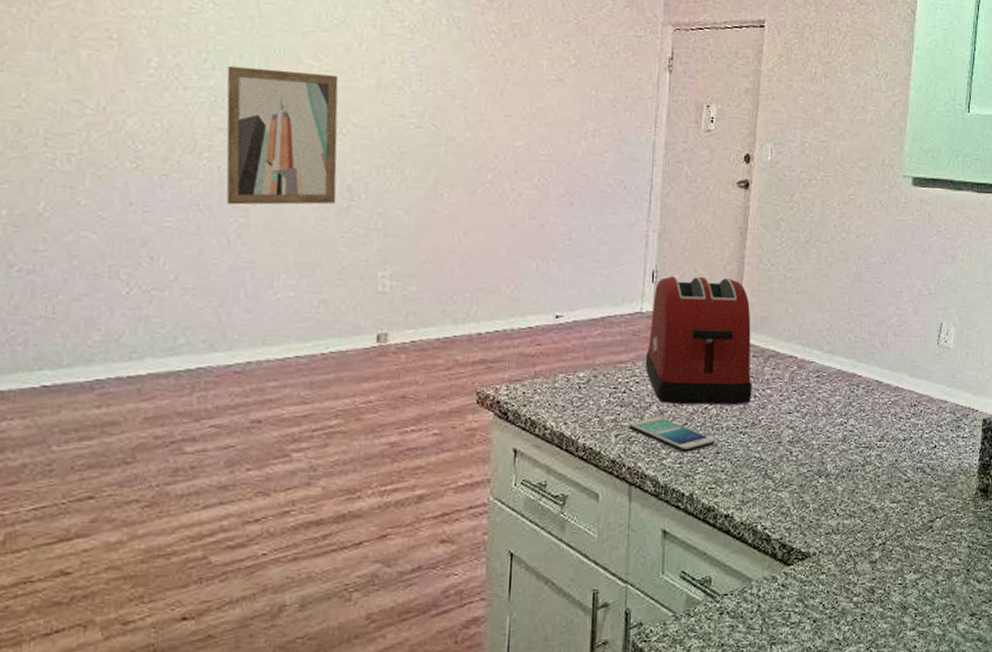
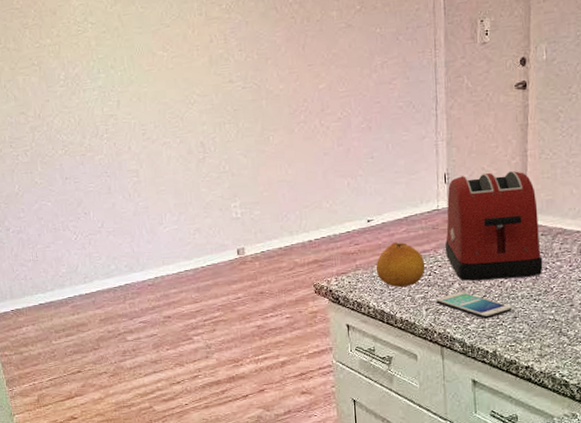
wall art: present [226,65,339,205] -> none [108,60,195,169]
fruit: none [559,347,620,406] -> present [375,242,426,288]

